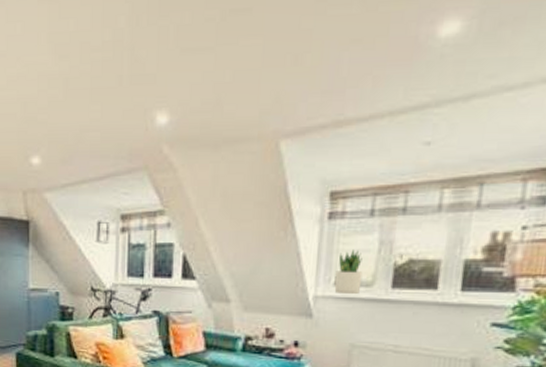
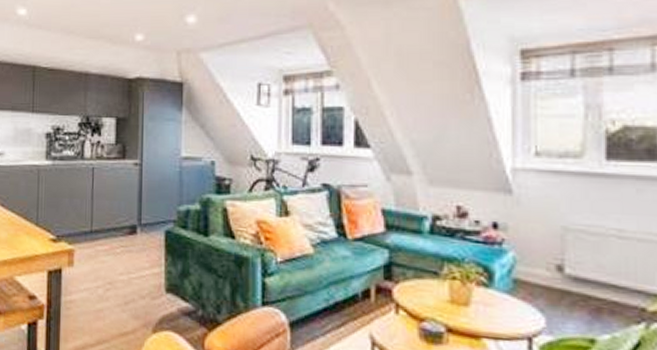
planter: present [334,250,363,295] -> none [535,115,569,168]

